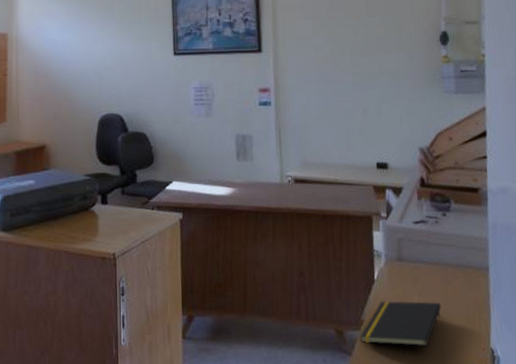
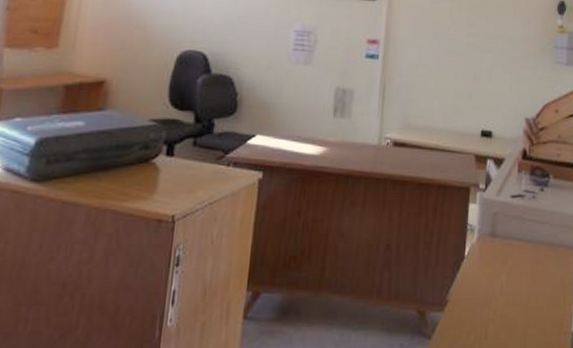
notepad: present [360,301,442,347] -> none [443,280,529,330]

